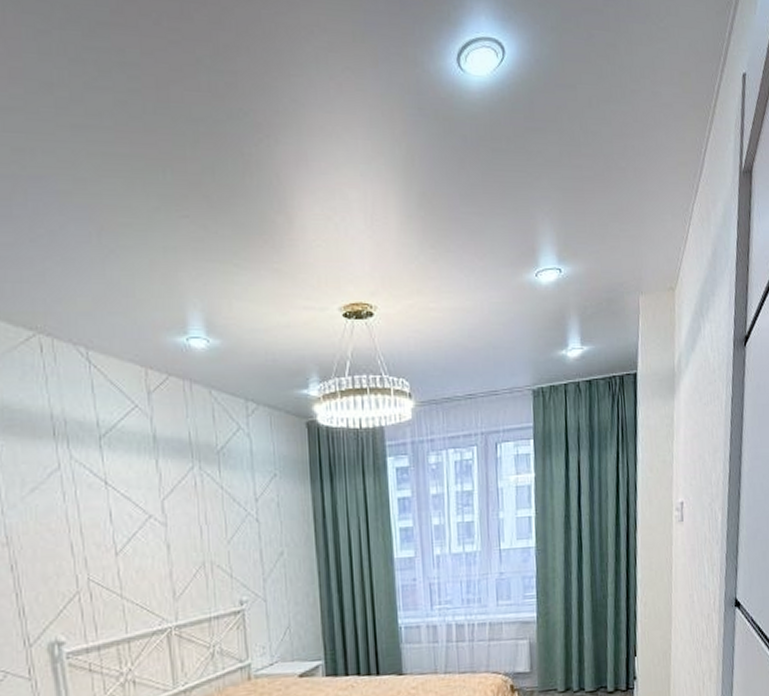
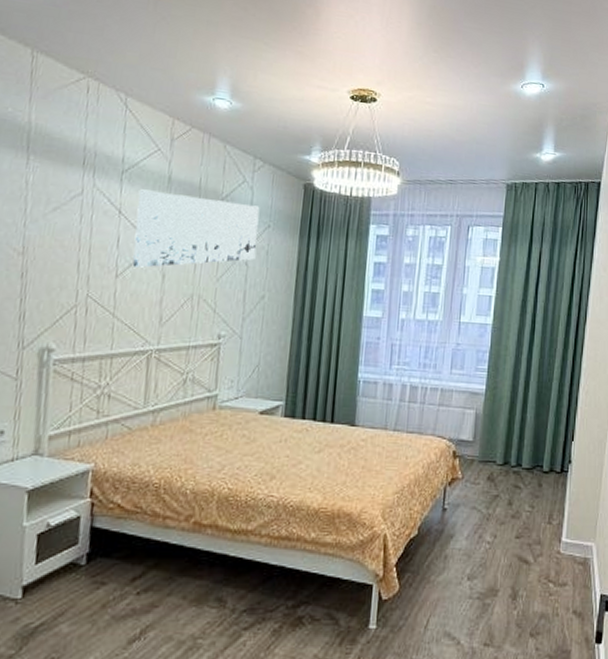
wall art: none [122,453,266,541] -> present [132,189,260,268]

